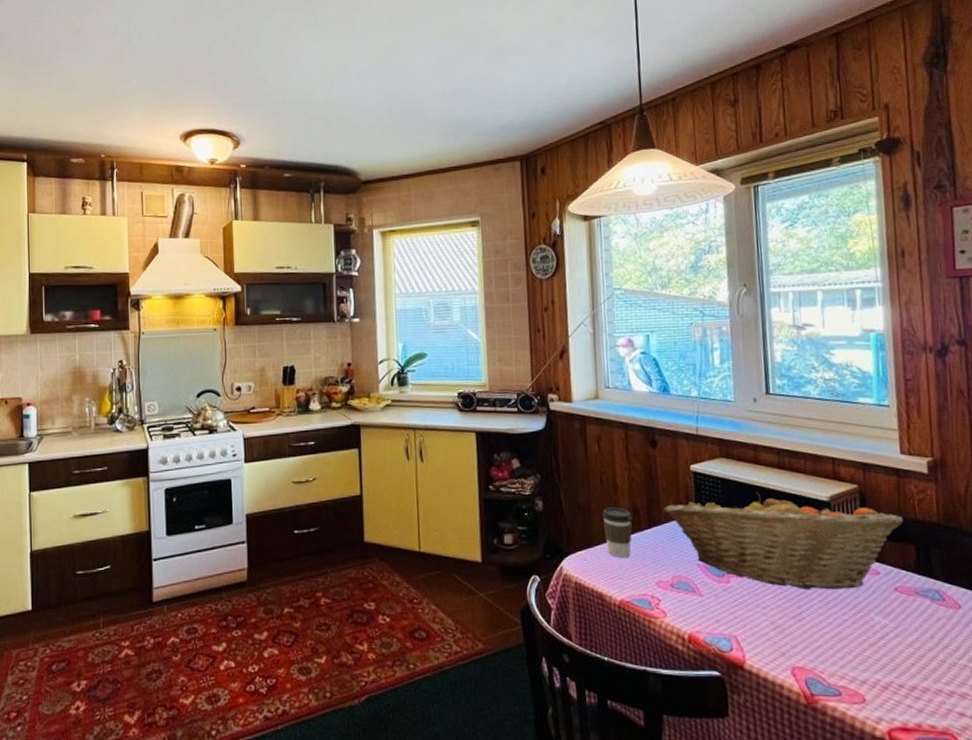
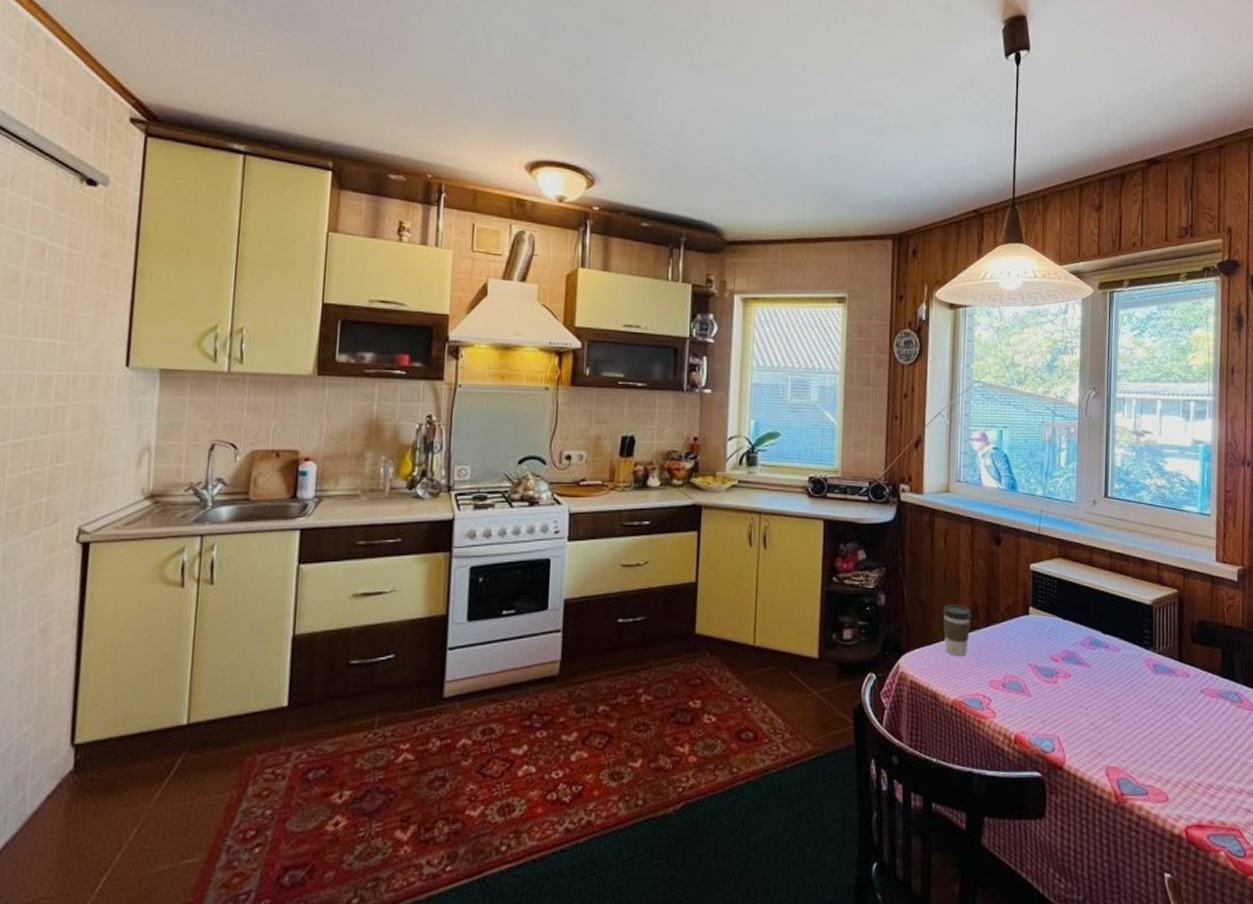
fruit basket: present [664,491,903,590] -> none [1002,592,1213,691]

